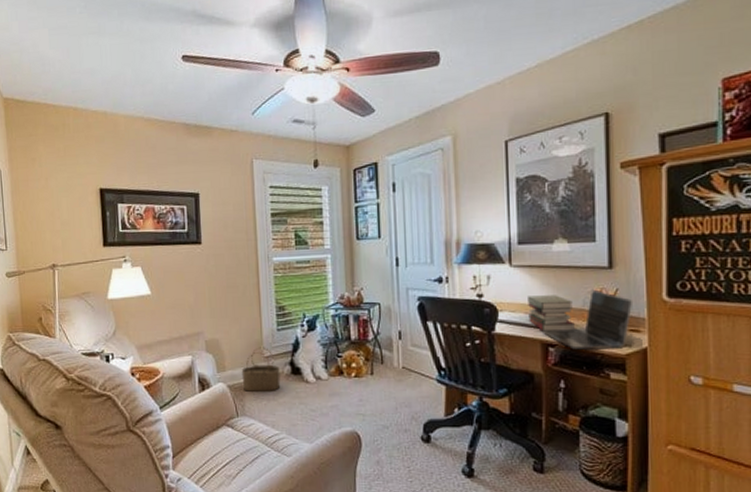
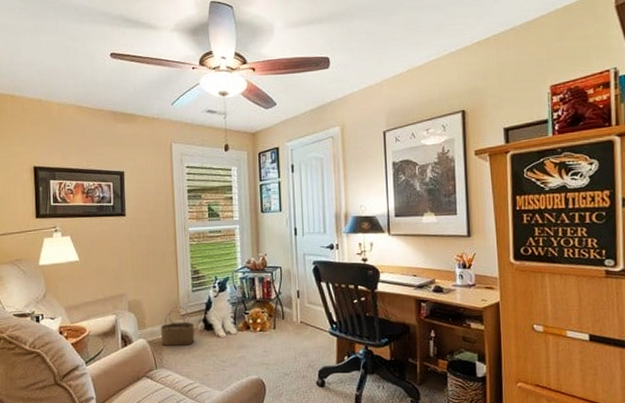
books: present [528,295,575,332] -> none [404,259,442,290]
laptop: present [543,289,634,350] -> none [416,254,488,305]

